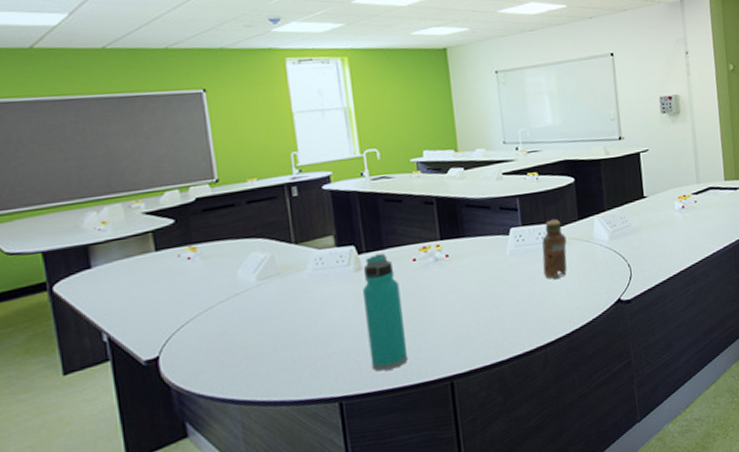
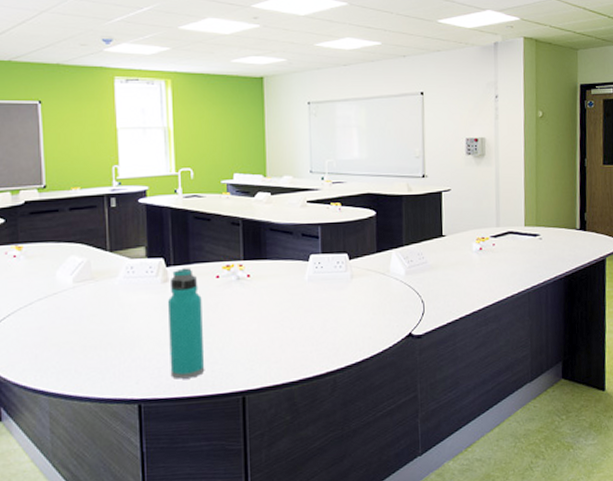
drink bottle: present [542,219,567,279] -> none [338,249,363,307]

